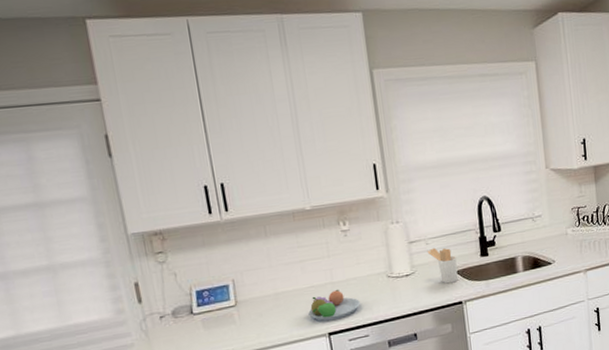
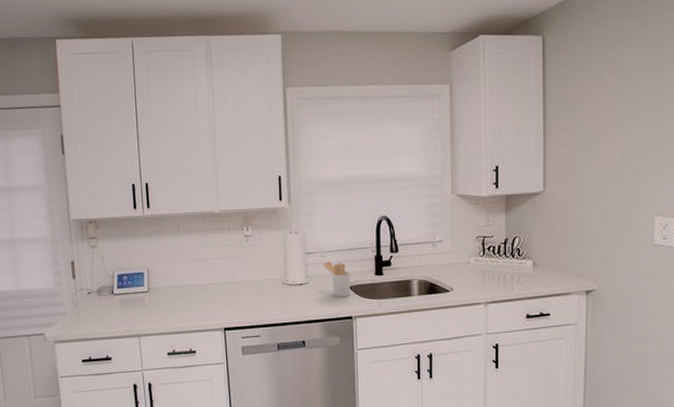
fruit bowl: present [308,289,360,322] -> none [208,288,255,317]

